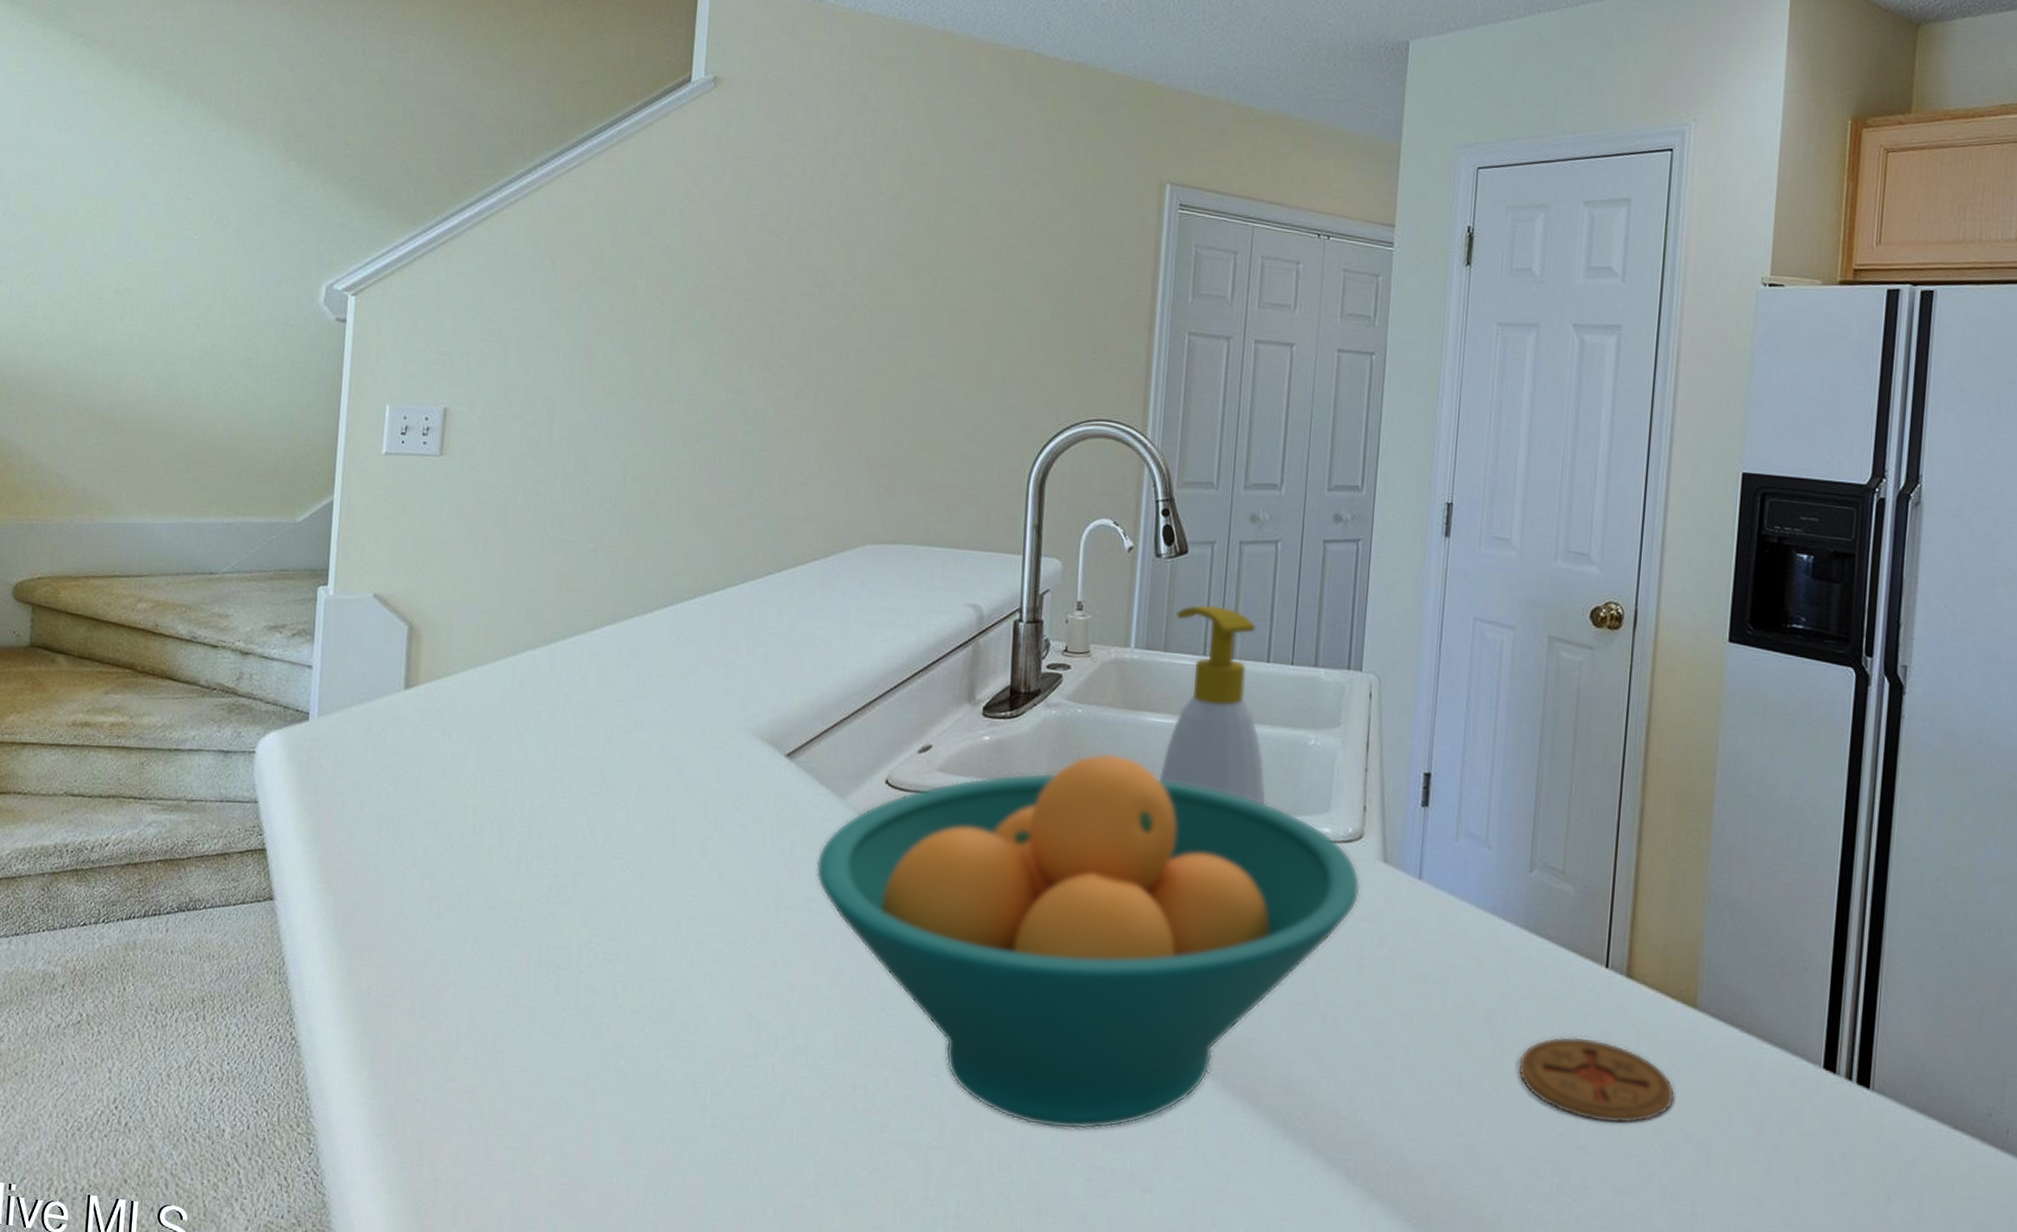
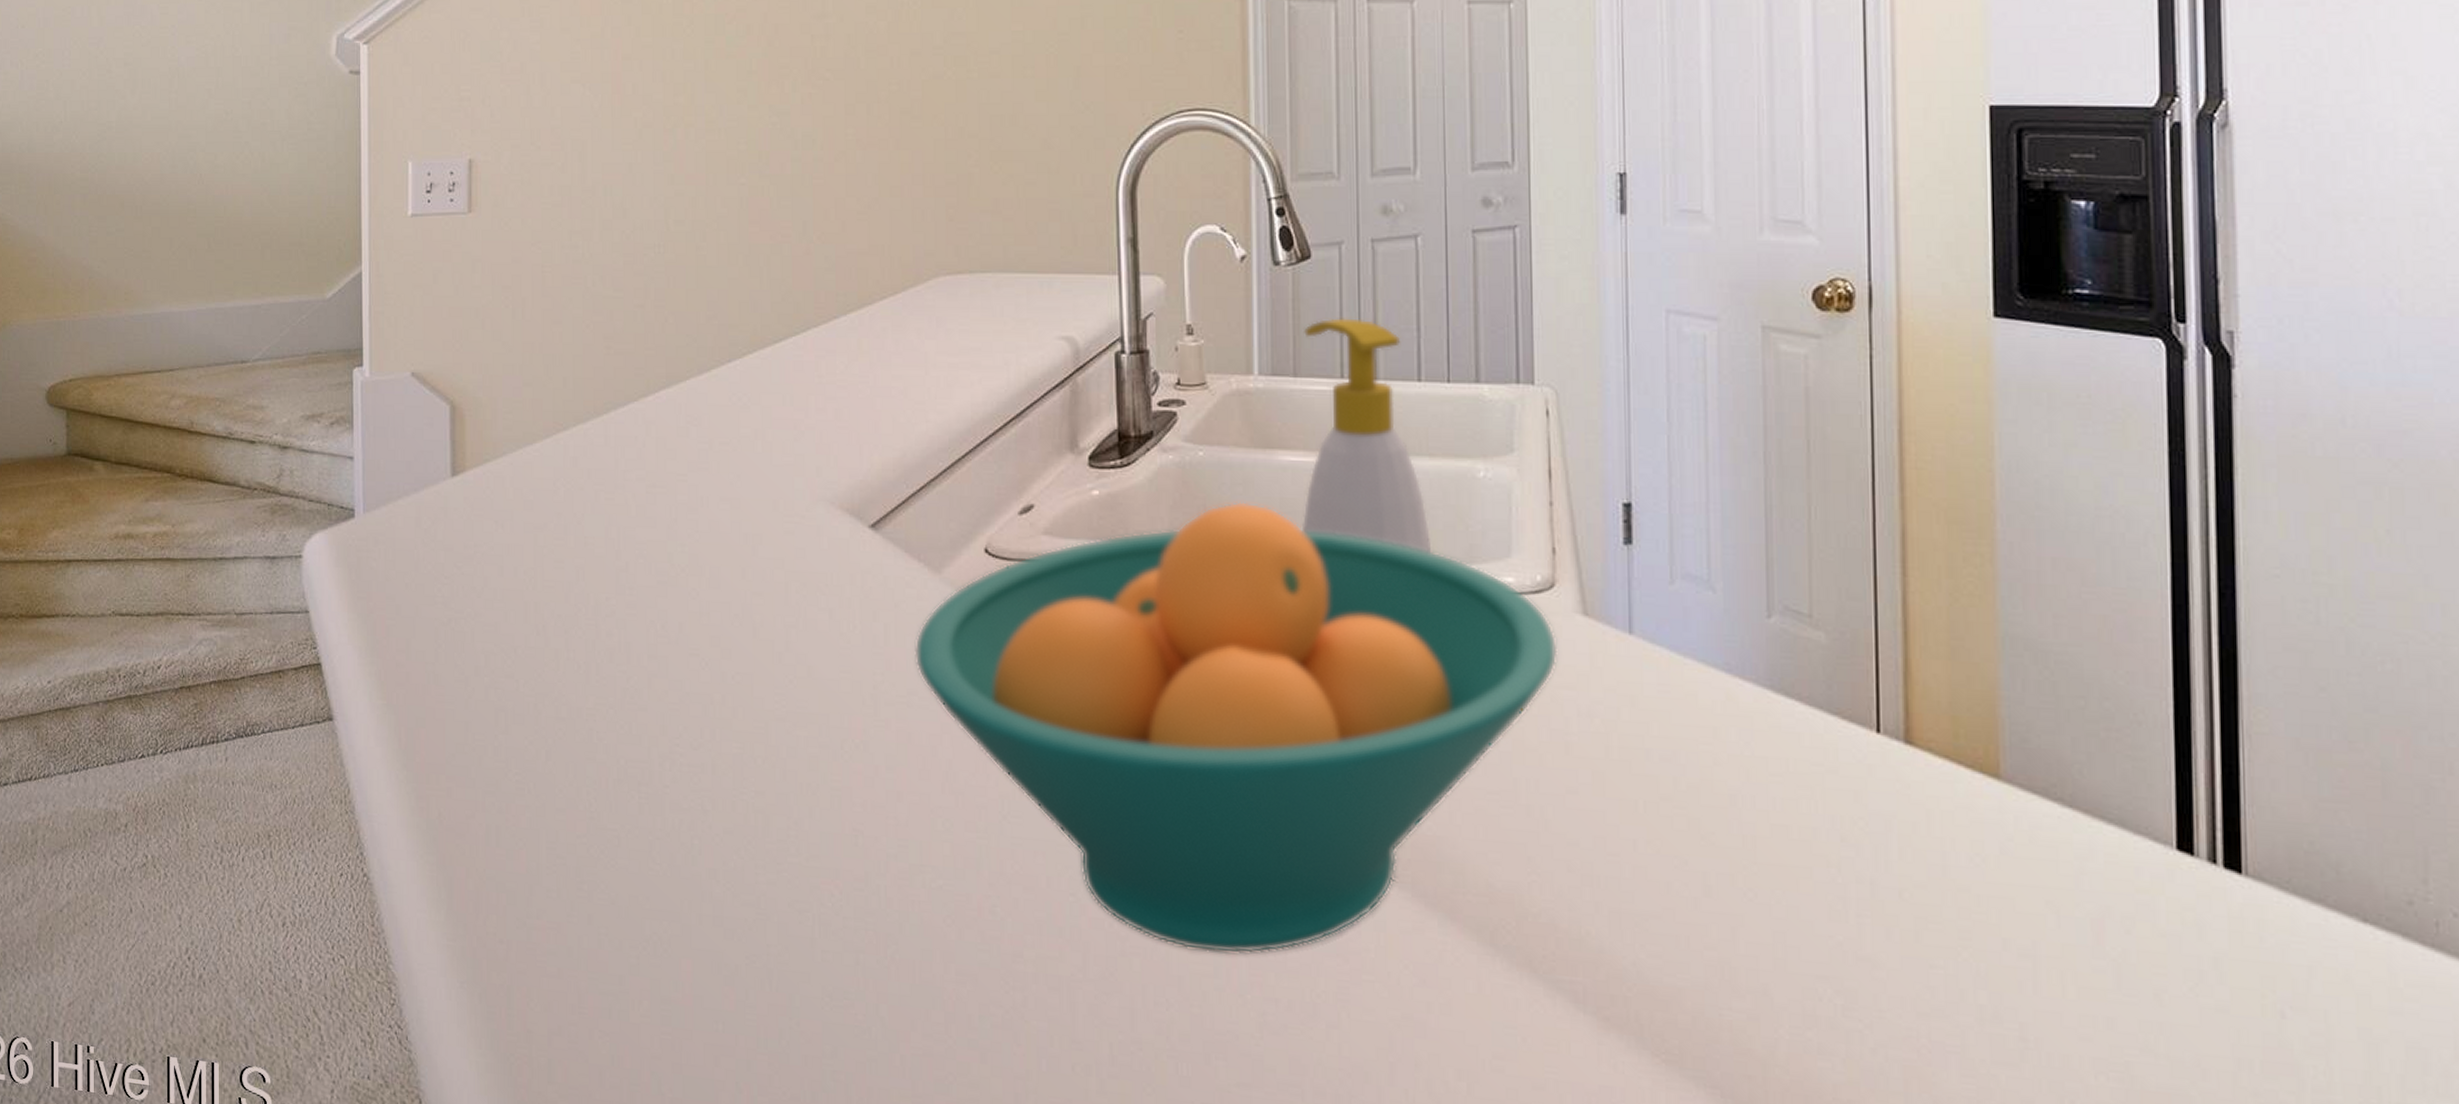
coaster: present [1517,1036,1676,1124] -> none [1776,820,1984,929]

